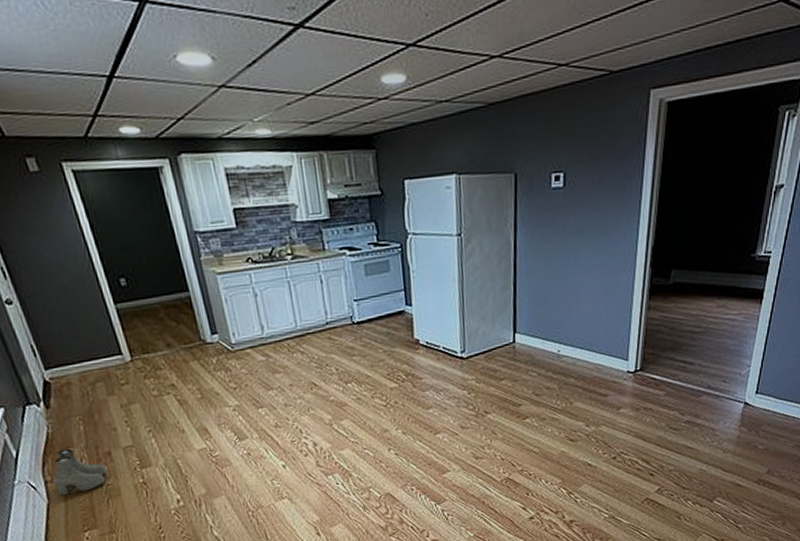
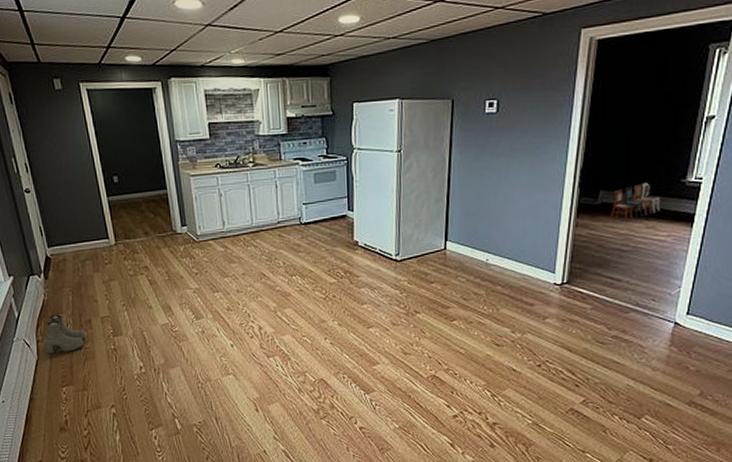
chair: none [682,258,731,303] -> present [610,182,660,223]

